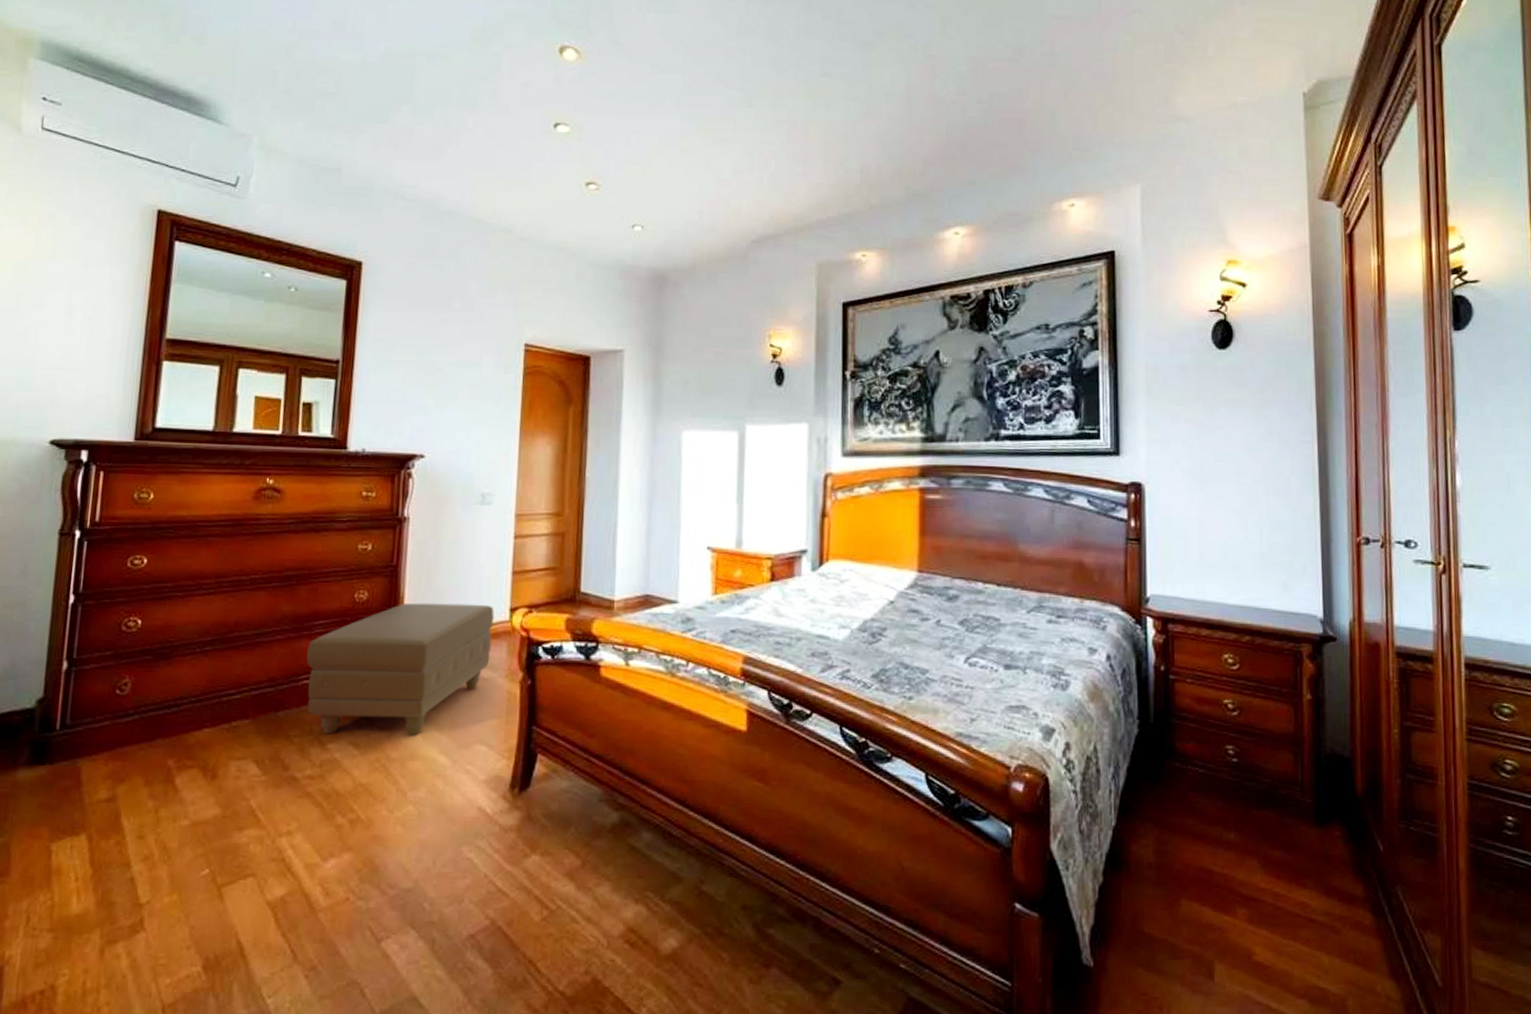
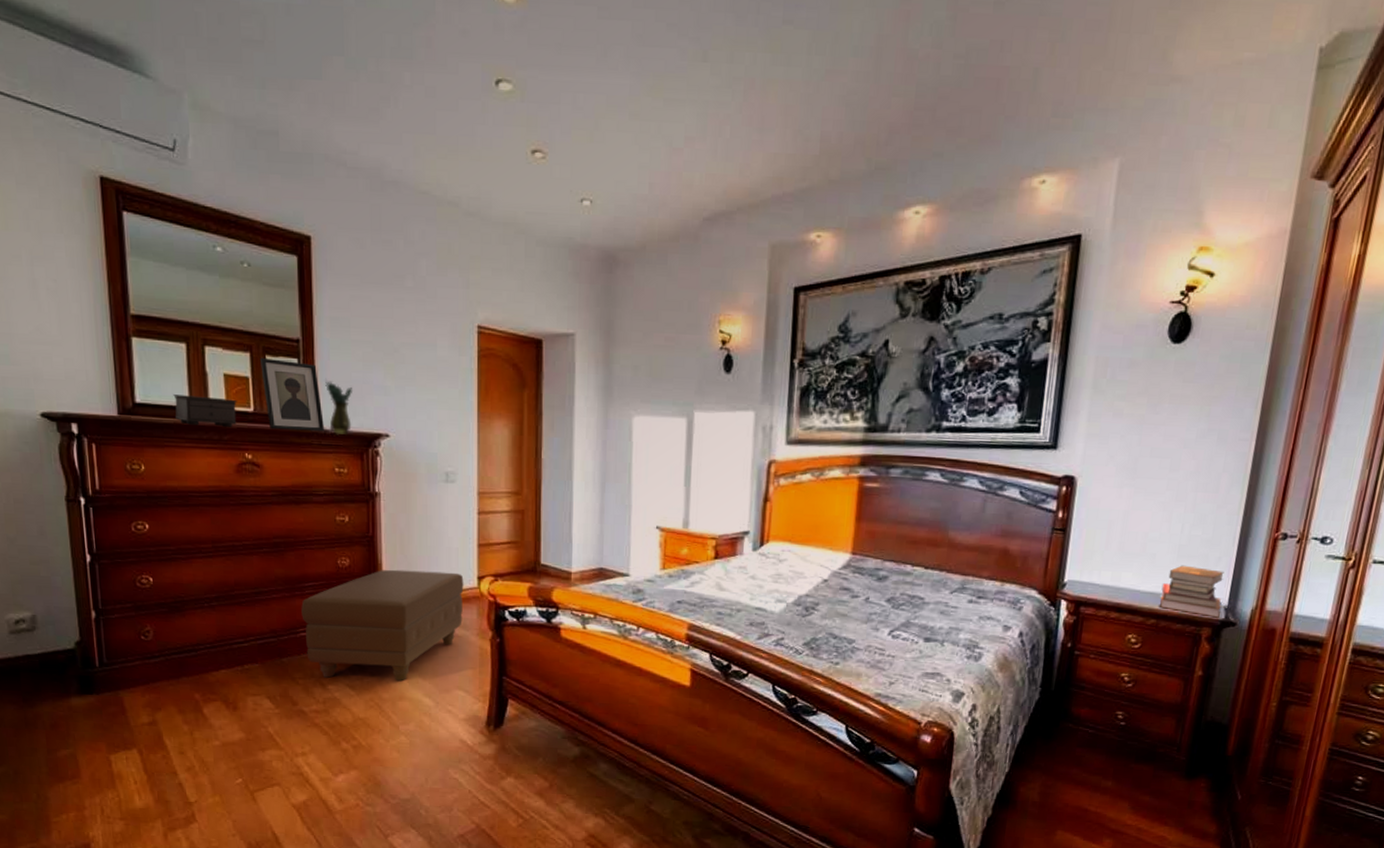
jewelry box: none [195,418,267,452] -> present [173,395,238,428]
picture frame: none [295,380,356,454] -> present [260,358,325,432]
vase: none [361,400,389,457] -> present [325,379,352,436]
books: none [1250,575,1317,632] -> present [1159,565,1224,618]

